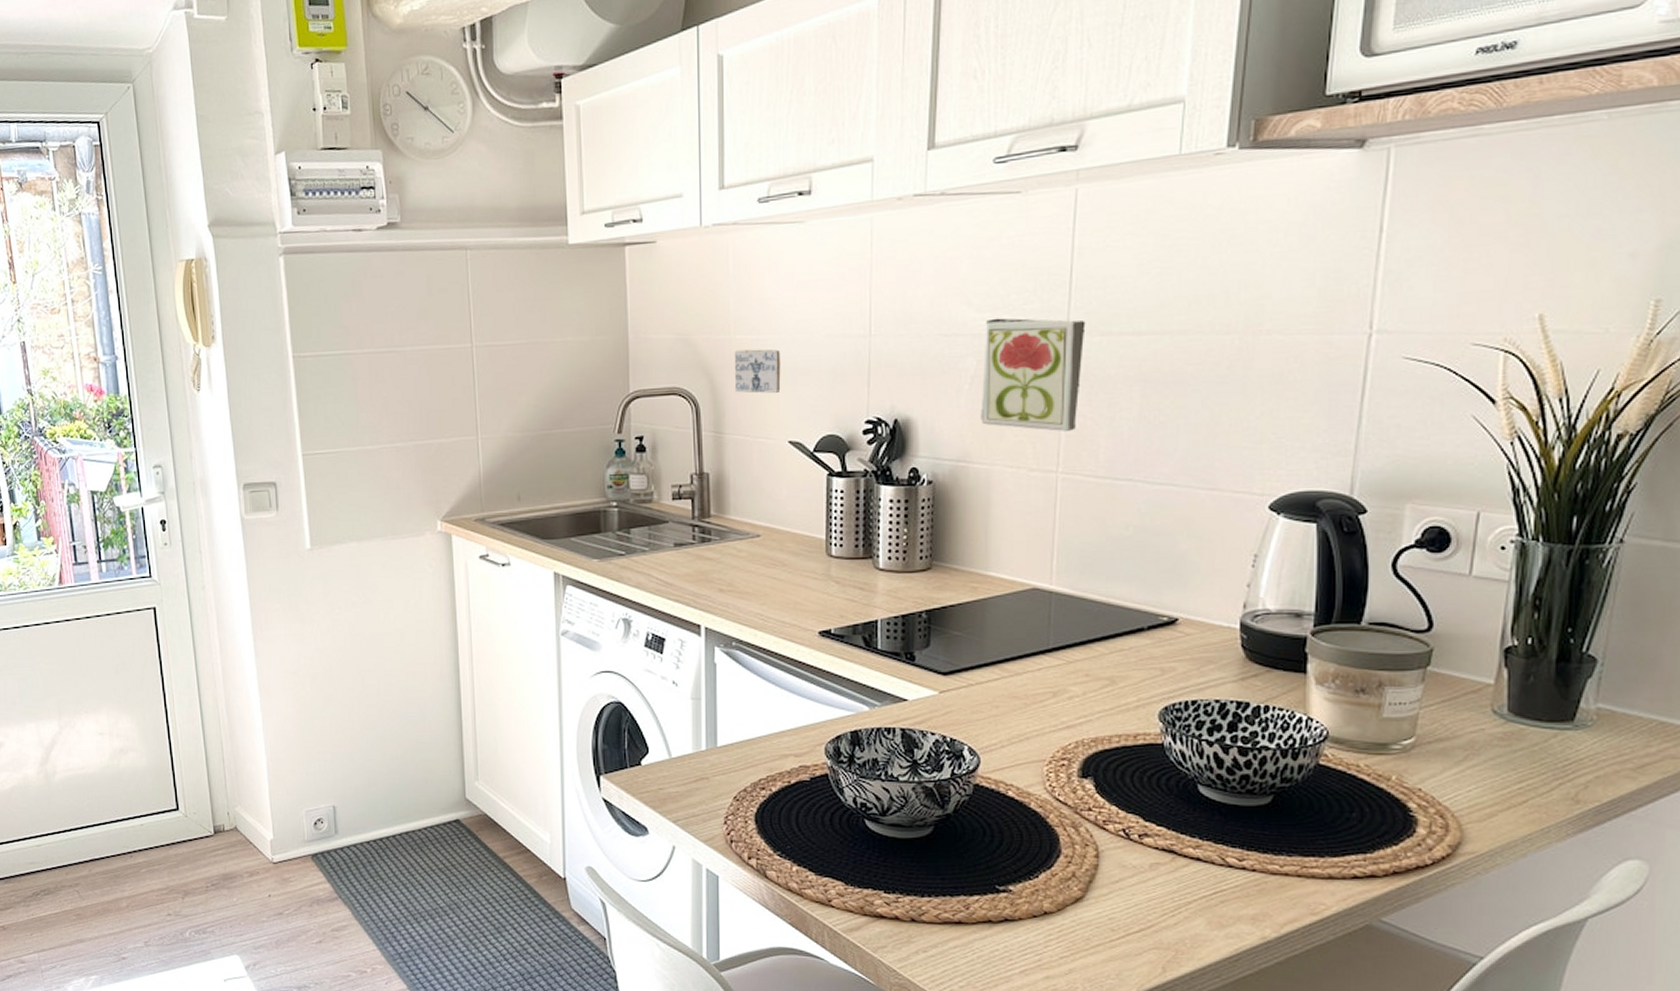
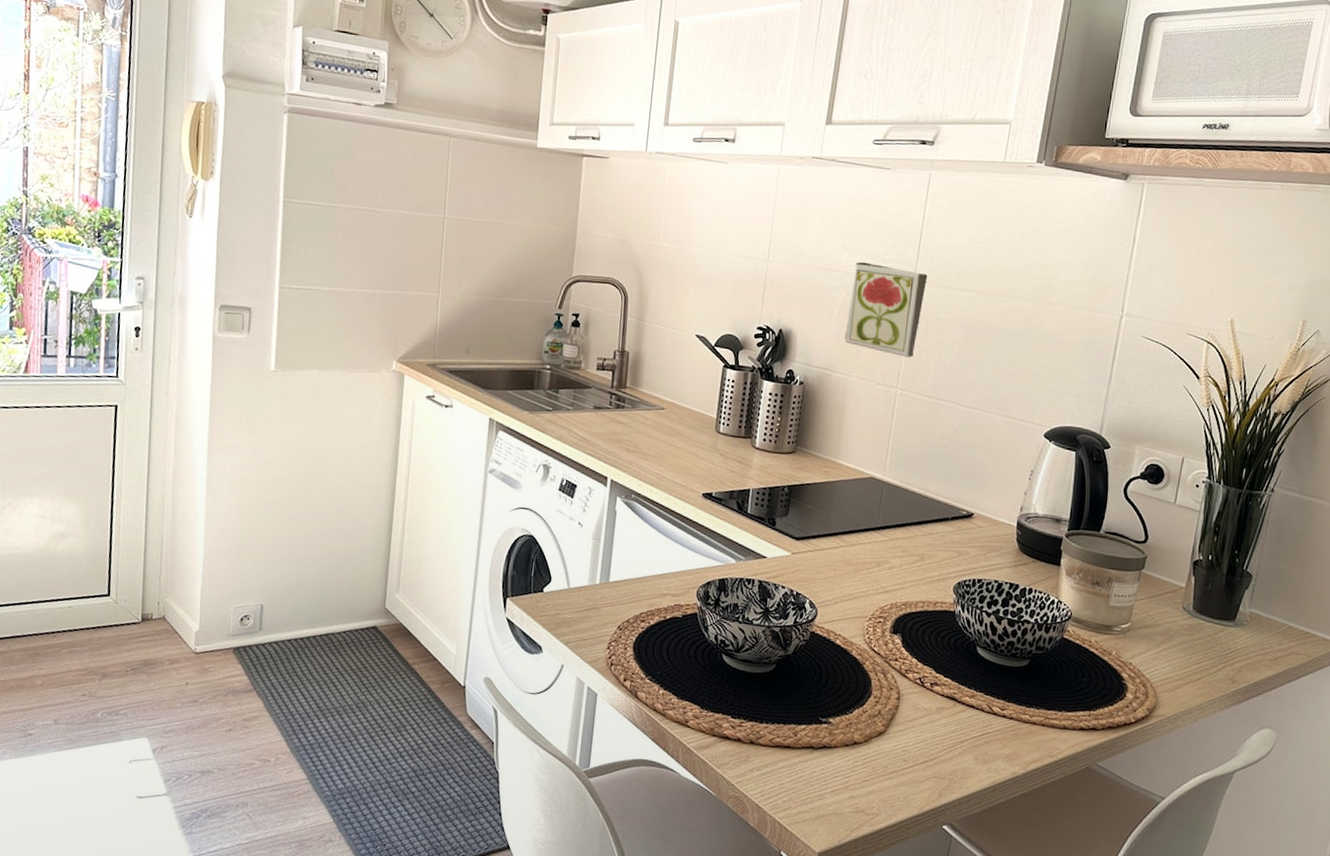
ceramic tile: present [734,349,781,393] -> none [657,255,697,294]

